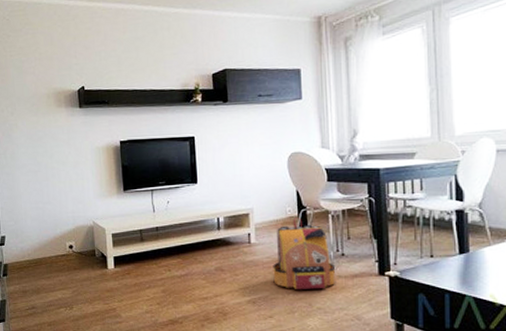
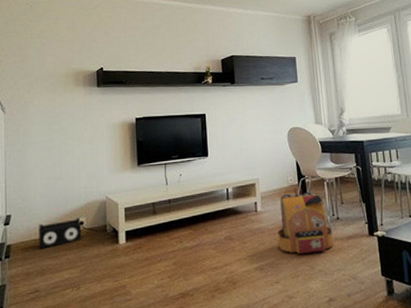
speaker: none [31,241,72,268] -> present [39,218,82,248]

